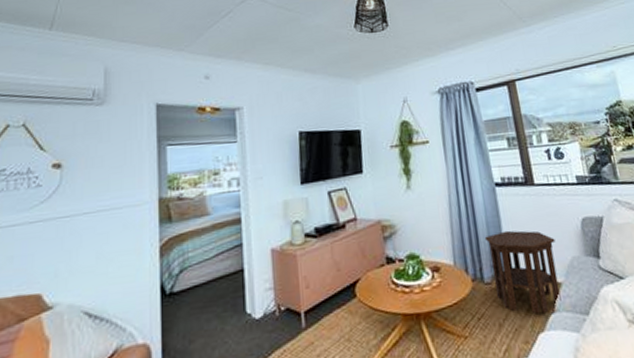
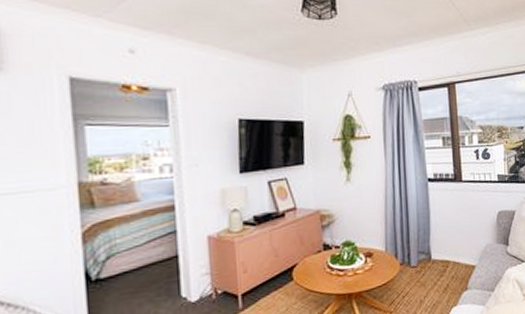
side table: present [484,230,562,314] -> none [414,221,474,292]

